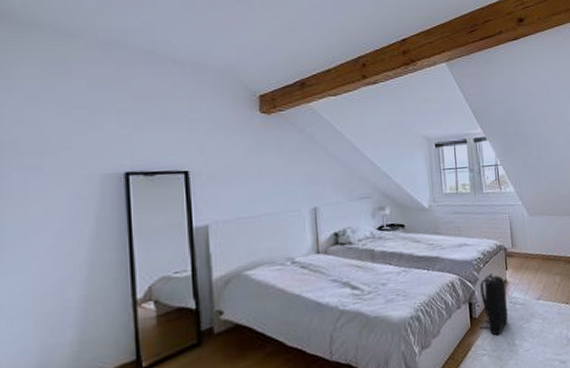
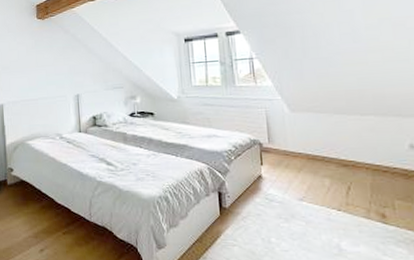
backpack: present [480,274,508,336] -> none [230,167,263,229]

